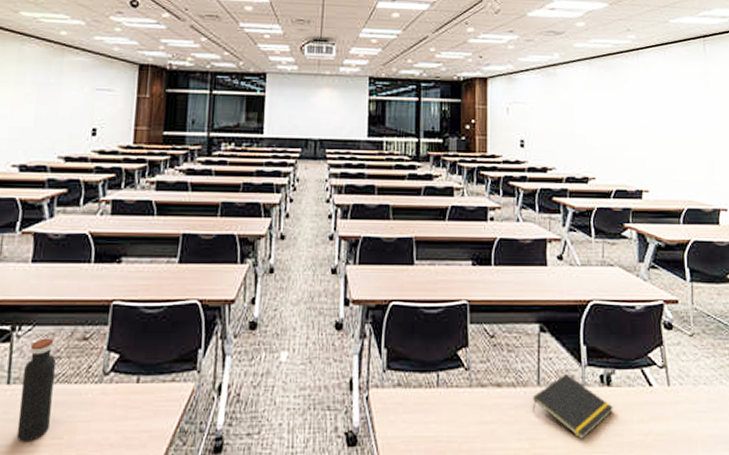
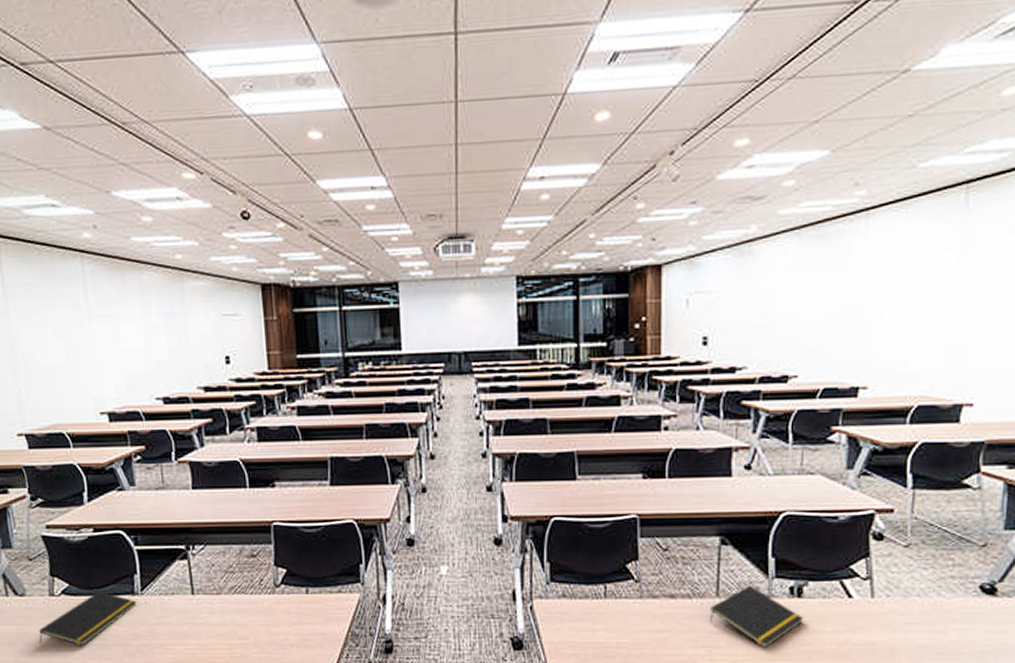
water bottle: present [16,338,56,443] -> none [203,555,235,642]

